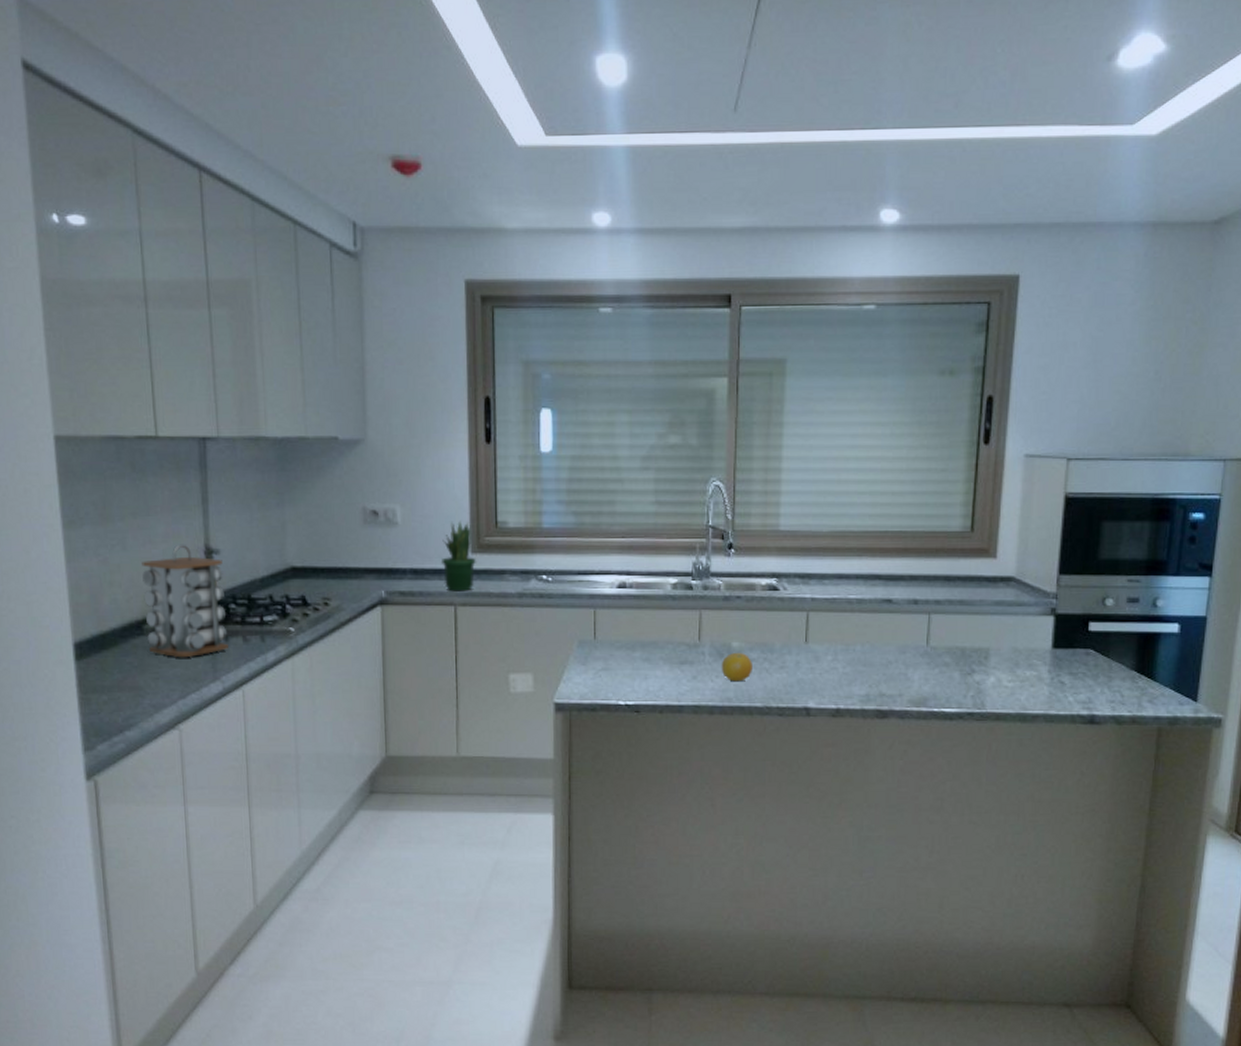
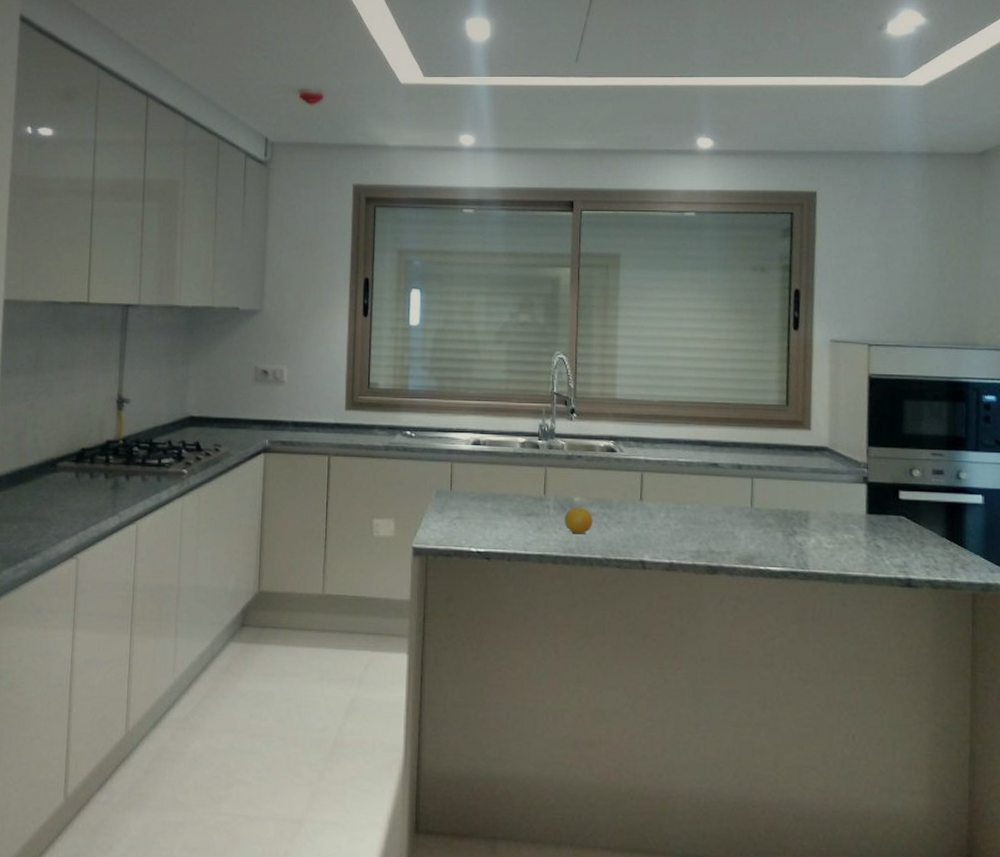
spice rack: present [142,544,228,658] -> none [59,393,131,494]
planter: present [440,521,477,592] -> none [318,381,351,443]

